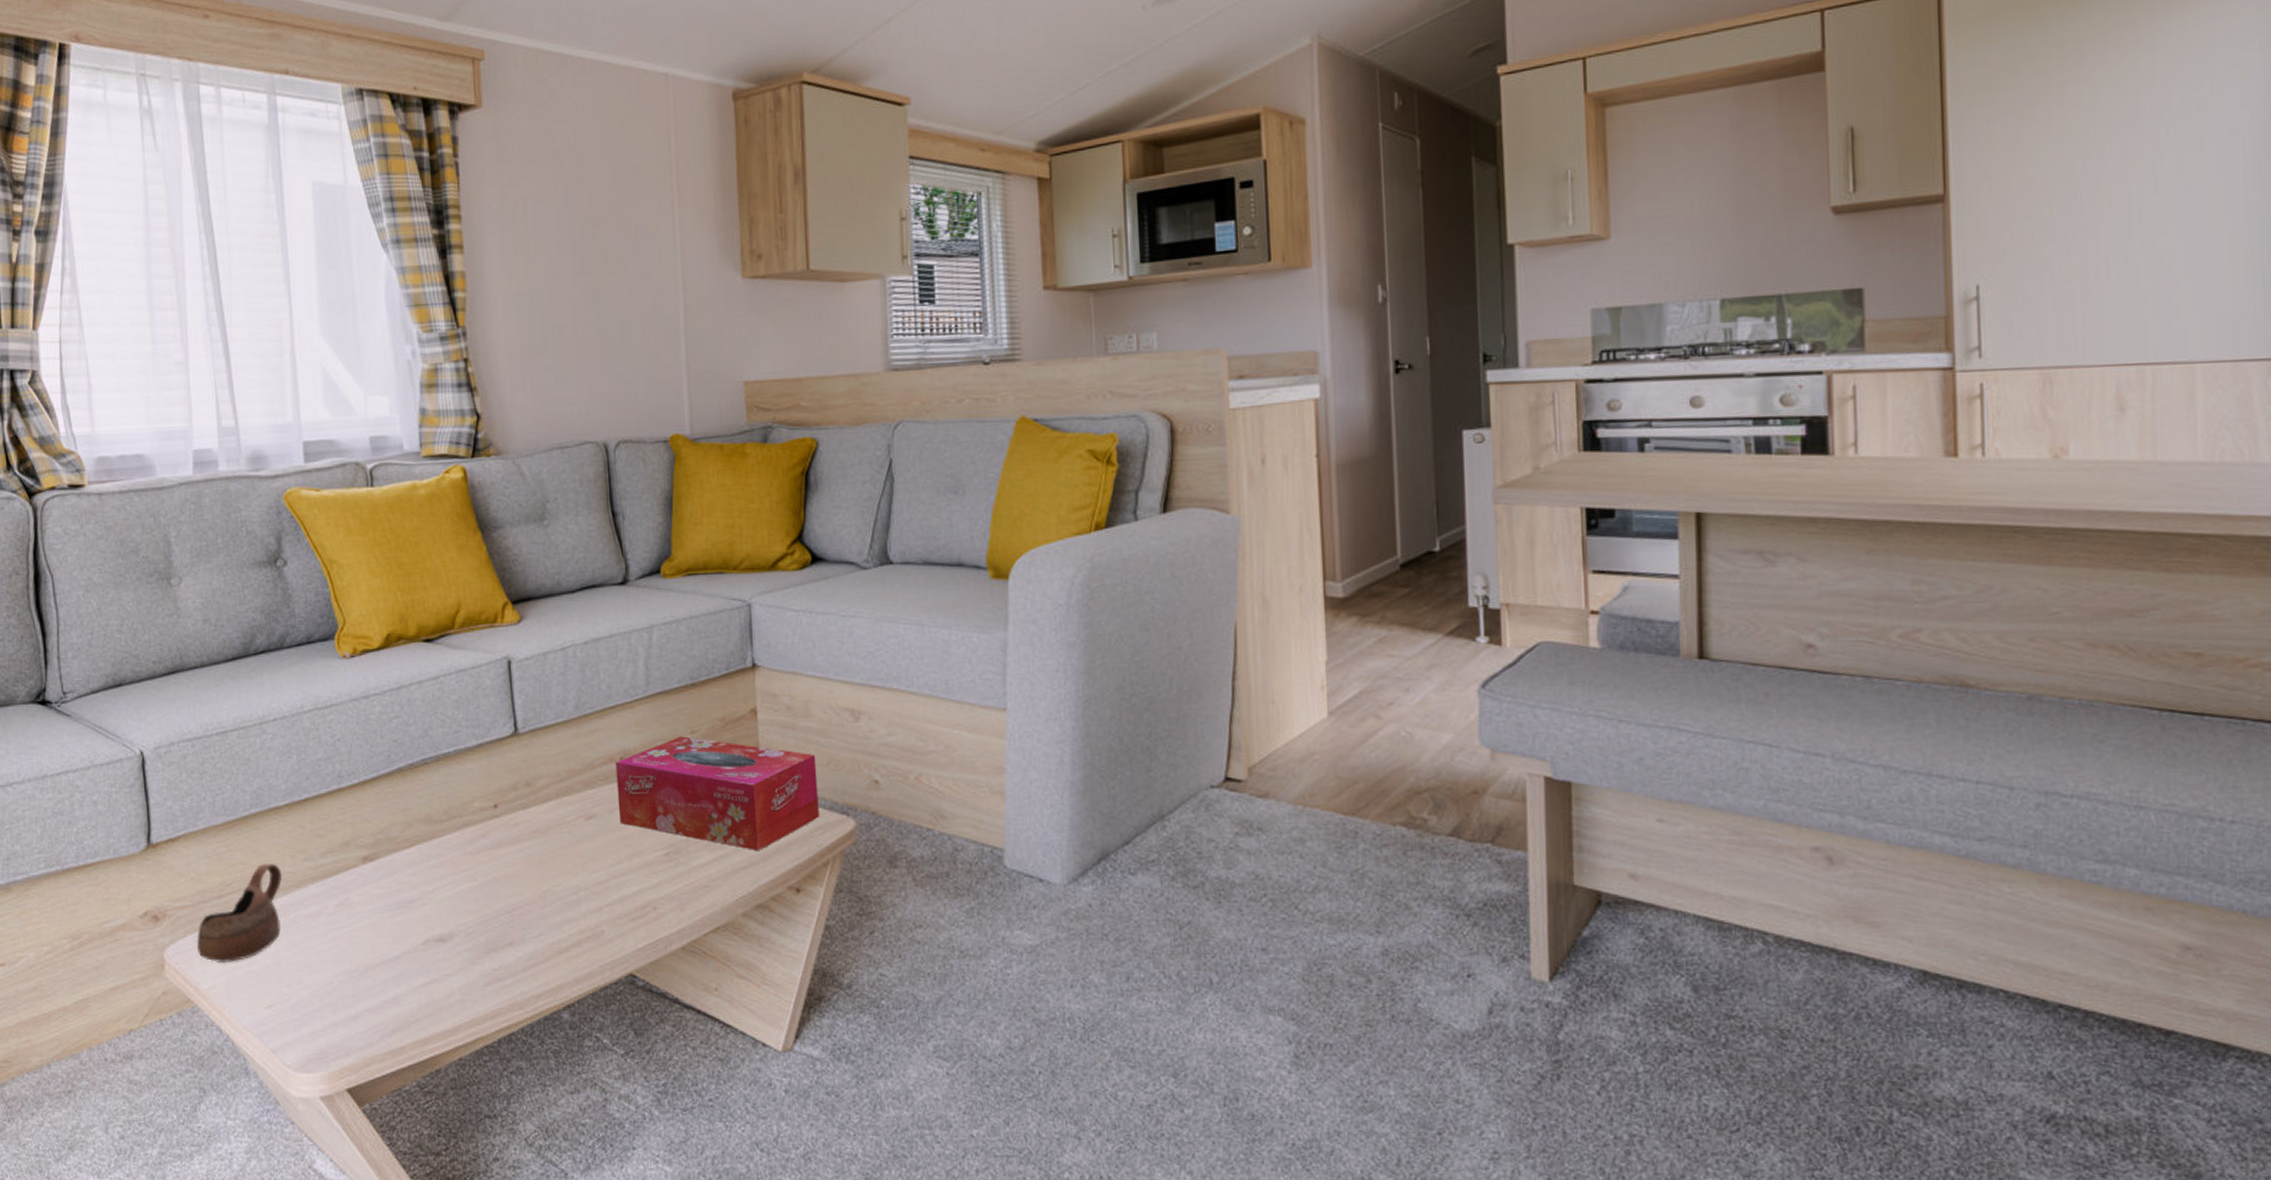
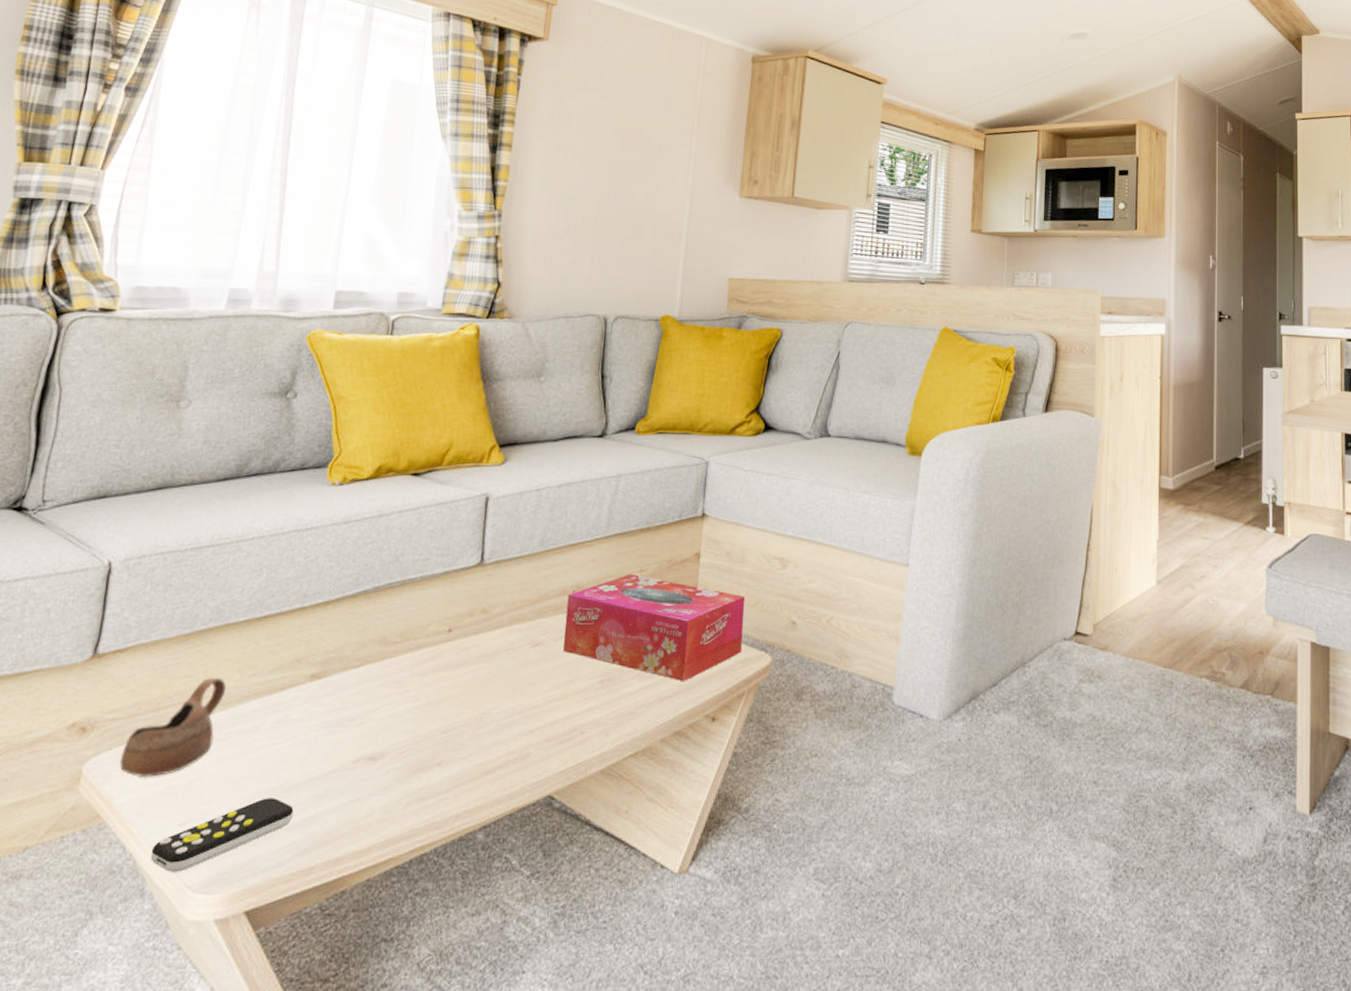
remote control: none [246,980,374,1052] -> present [150,798,294,872]

